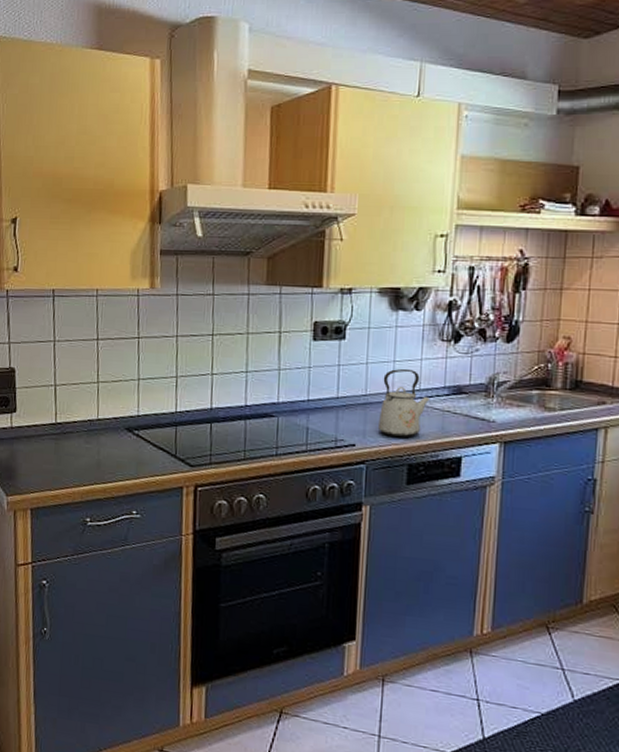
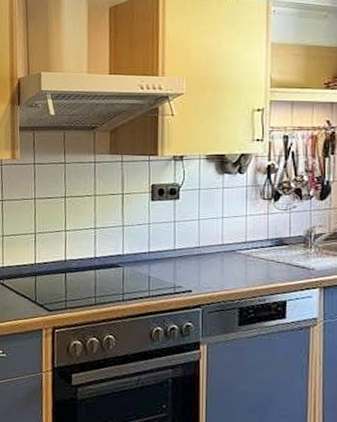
kettle: present [379,368,431,438] -> none [212,223,256,285]

